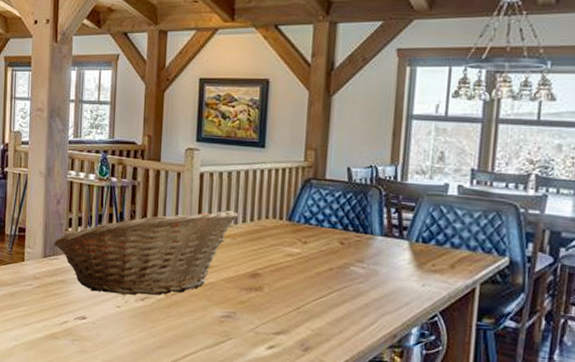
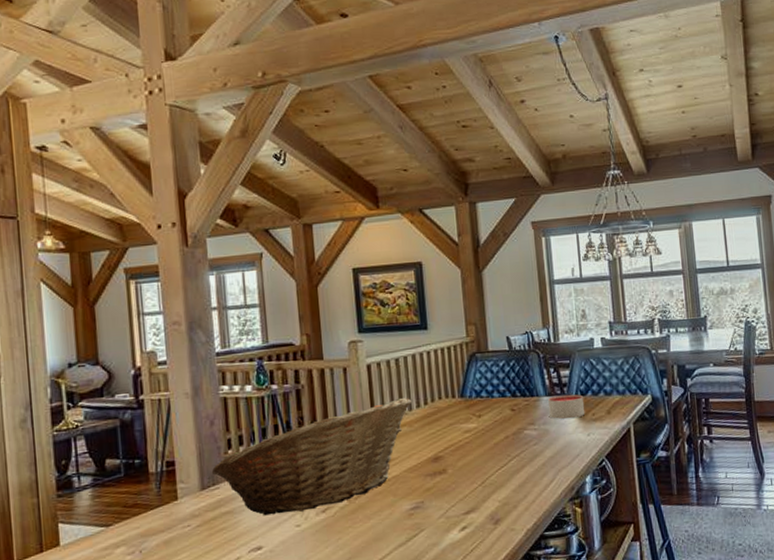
candle: none [382,237,424,265] -> present [548,394,585,419]

